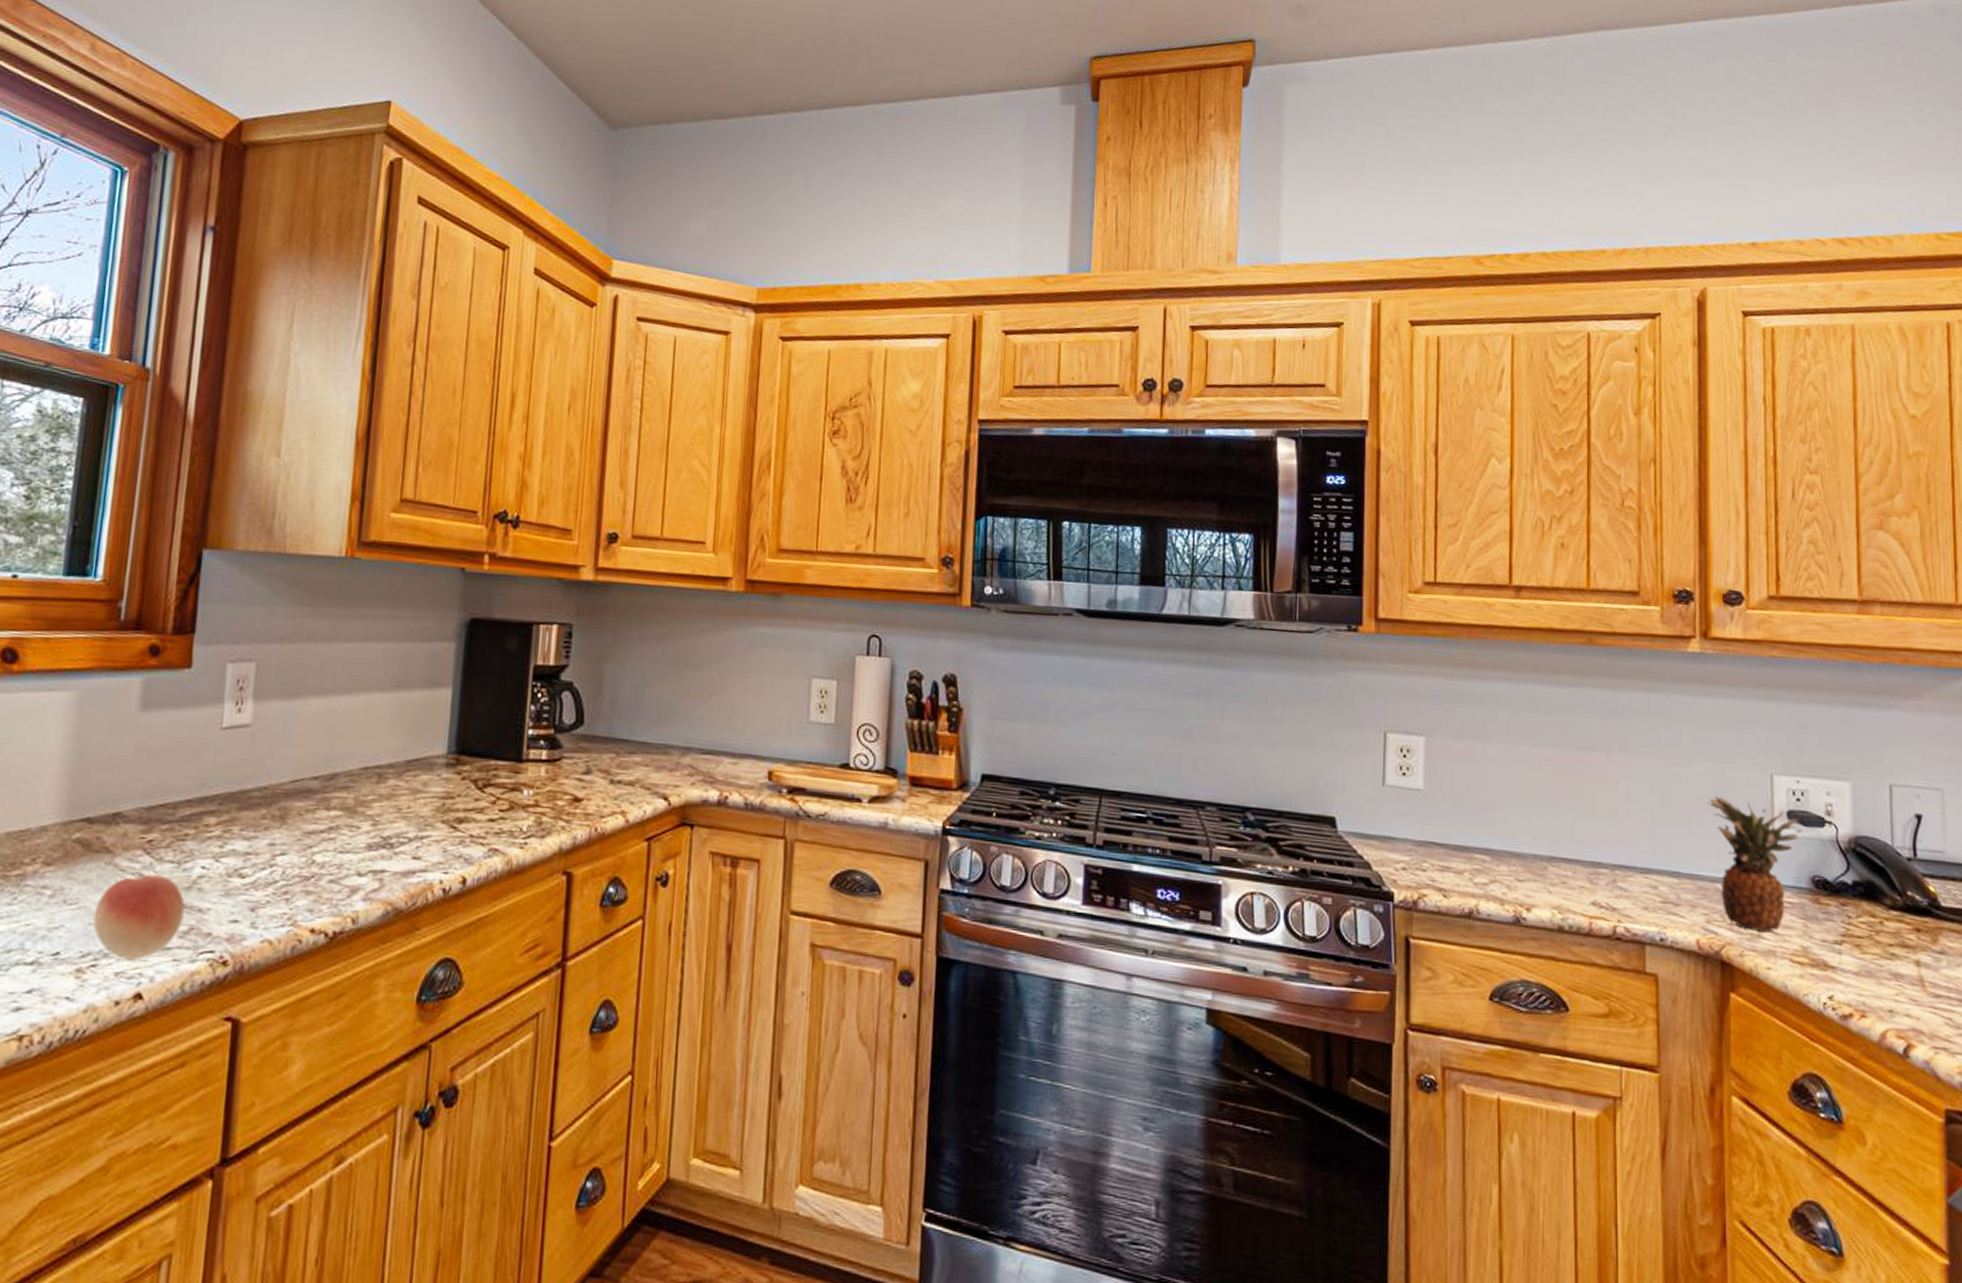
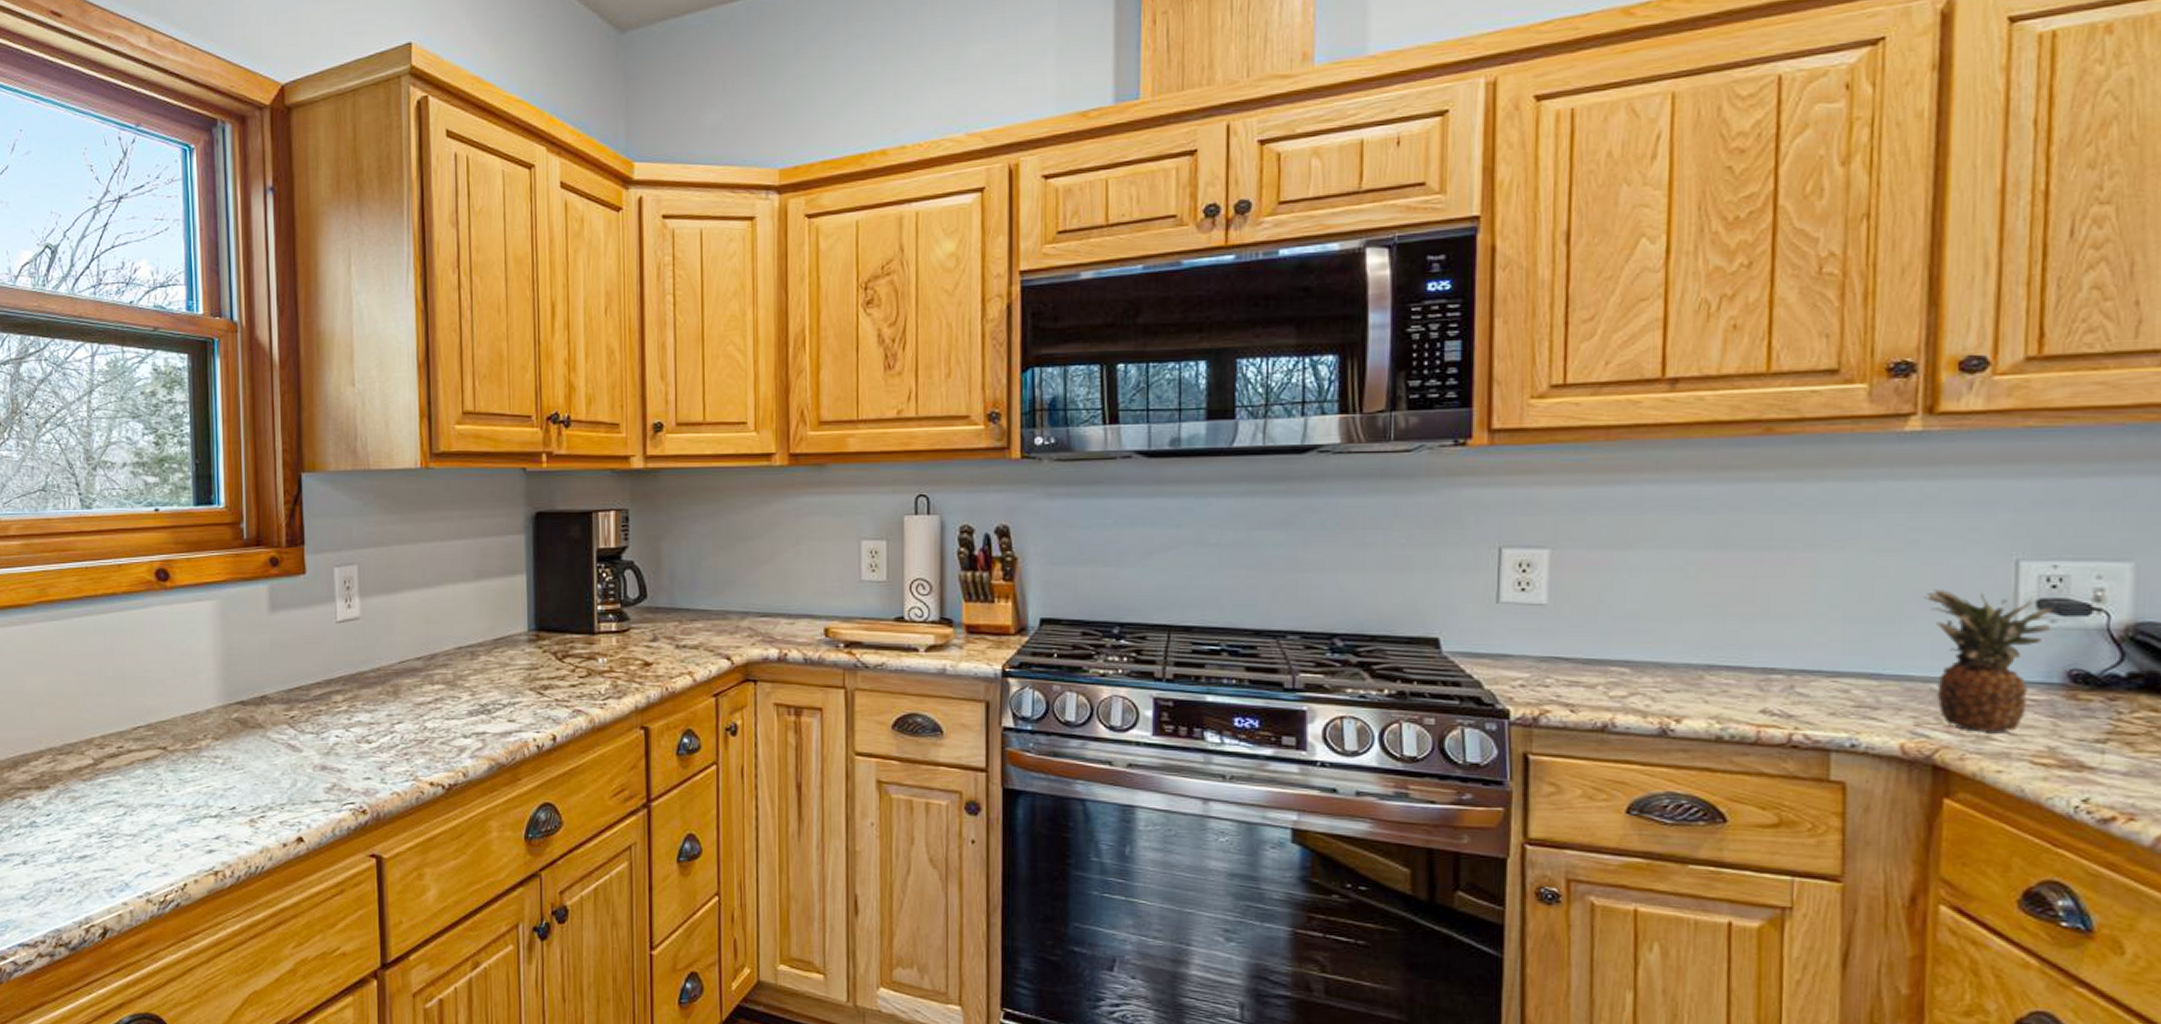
fruit: present [92,875,185,961] -> none [257,744,327,812]

